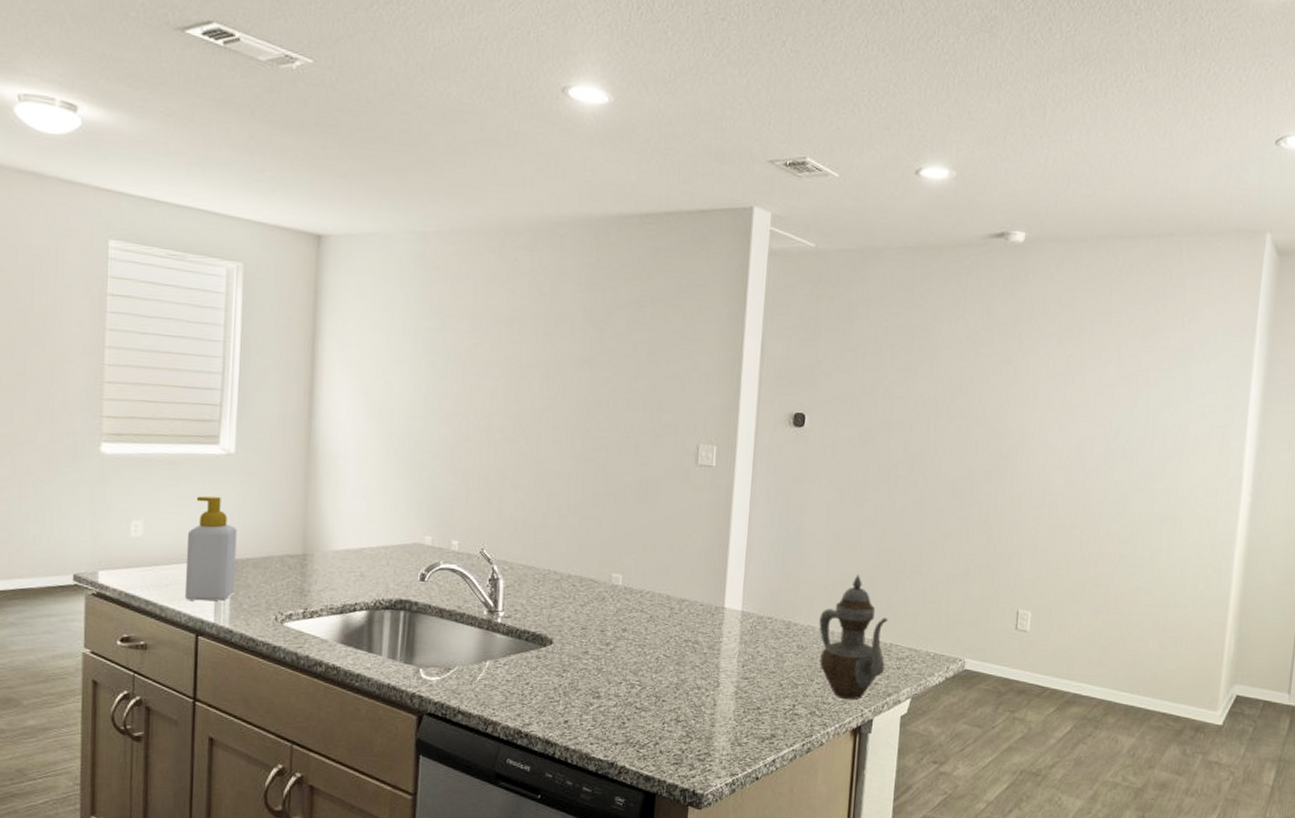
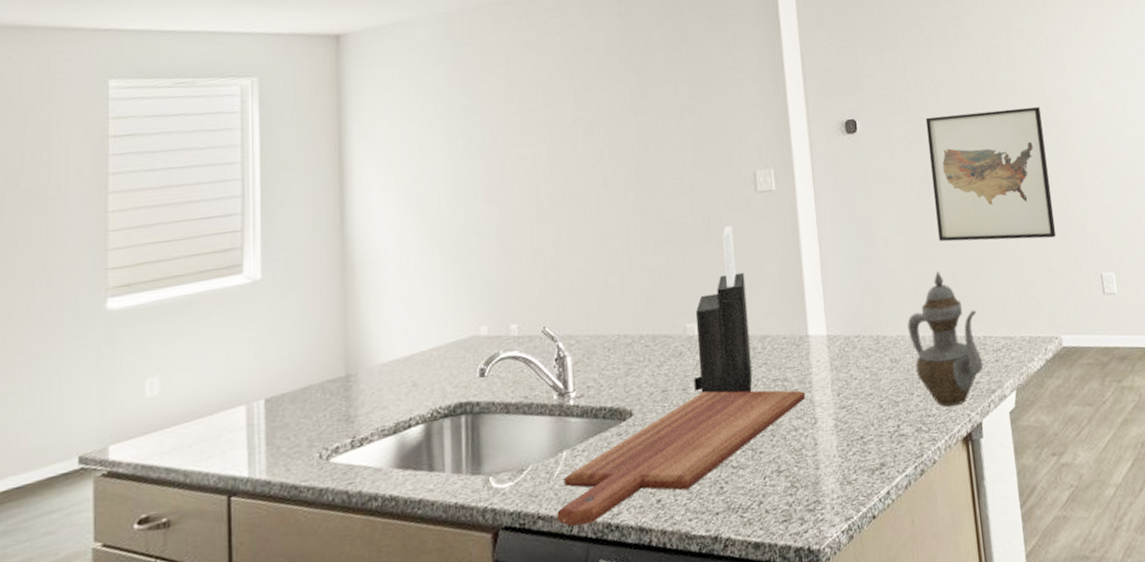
soap bottle: present [184,496,237,601] -> none [211,330,270,457]
cutting board: none [475,637,713,727] -> present [556,390,806,527]
knife block: none [612,492,674,646] -> present [694,226,753,394]
wall art: none [865,426,992,567] -> present [925,106,1057,242]

